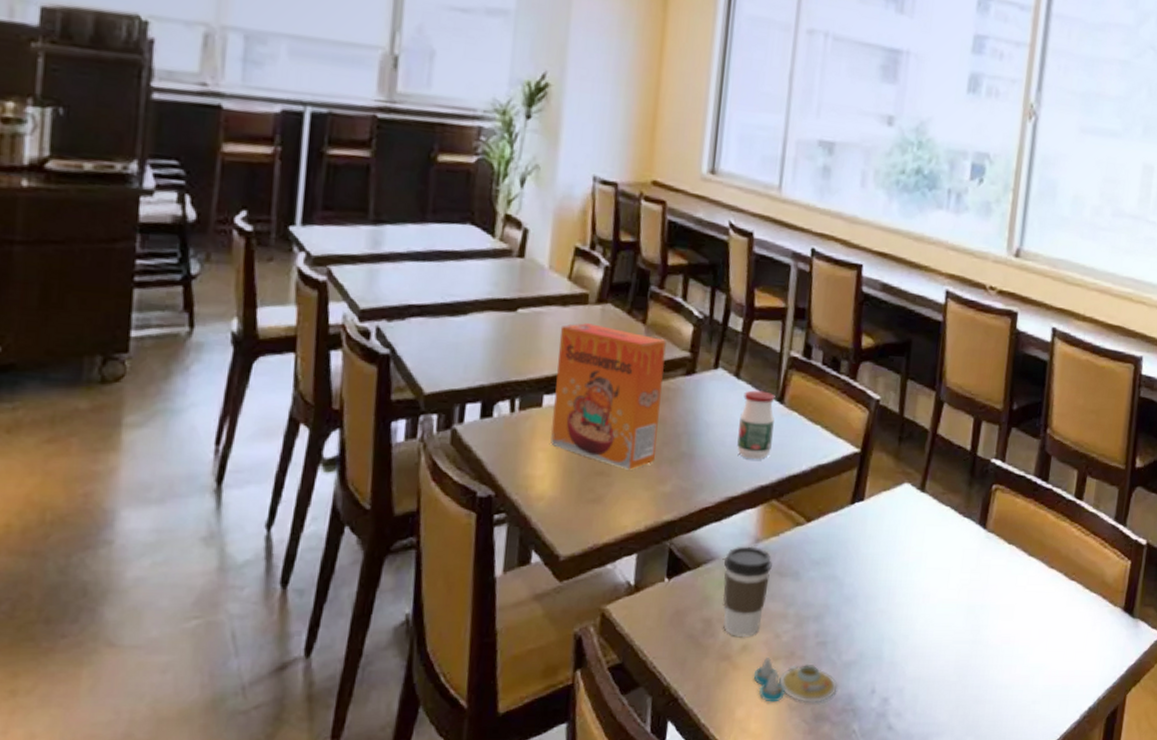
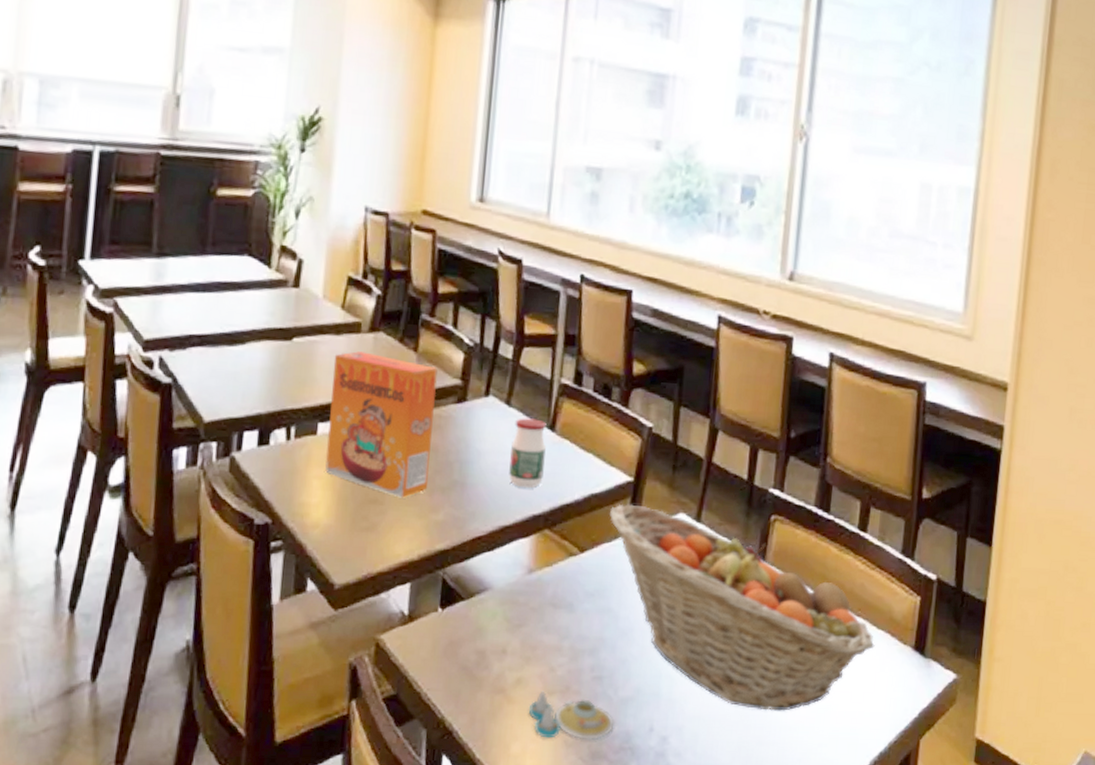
coffee cup: present [722,546,772,638] -> none [496,576,546,671]
fruit basket: none [836,474,1087,671] -> present [610,504,875,711]

